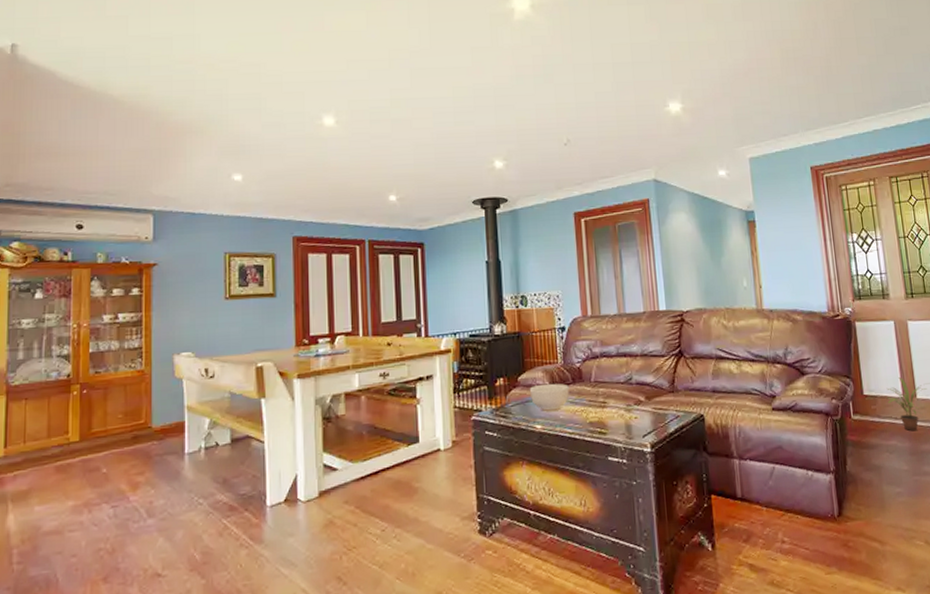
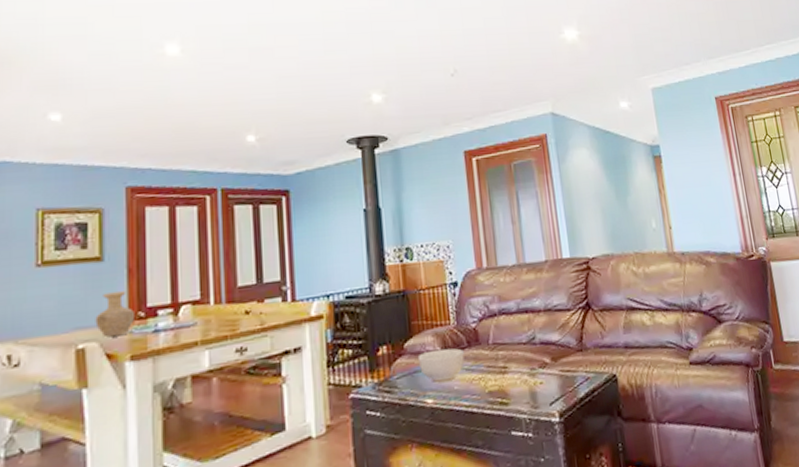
vase: none [270,322,300,359] -> present [95,291,134,338]

